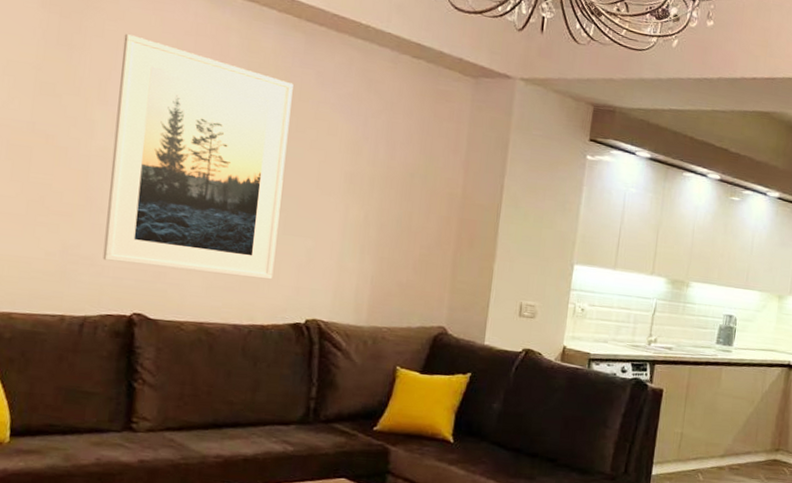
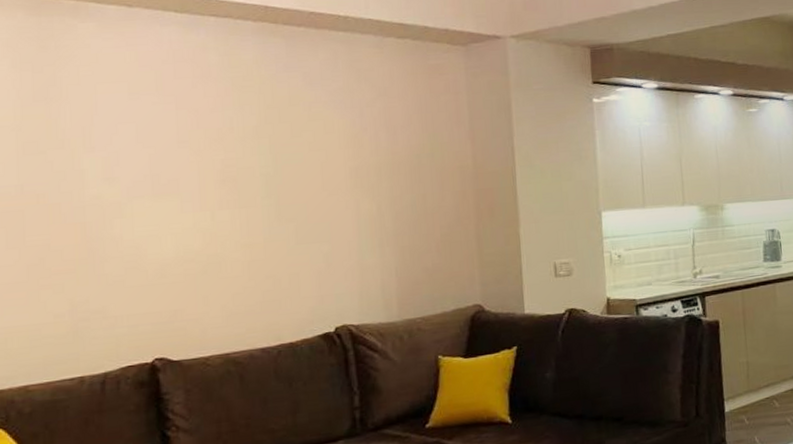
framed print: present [102,34,294,280] -> none [101,76,294,310]

